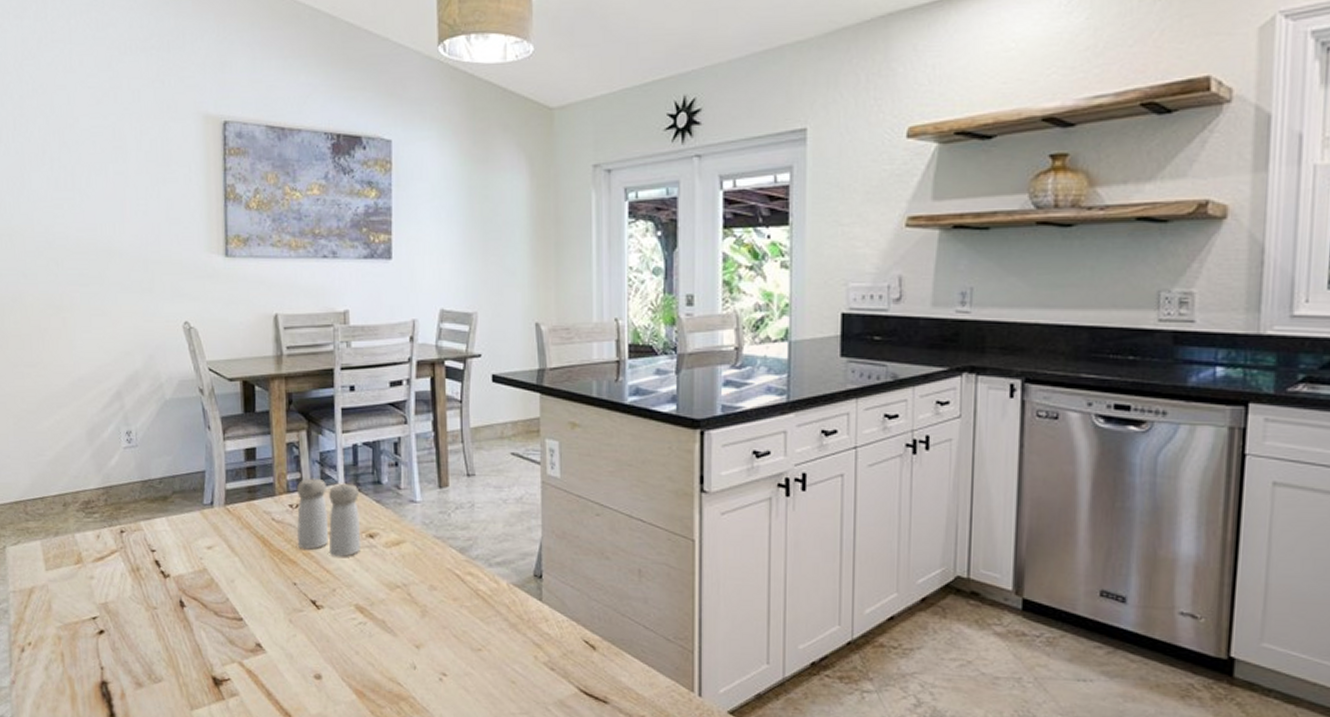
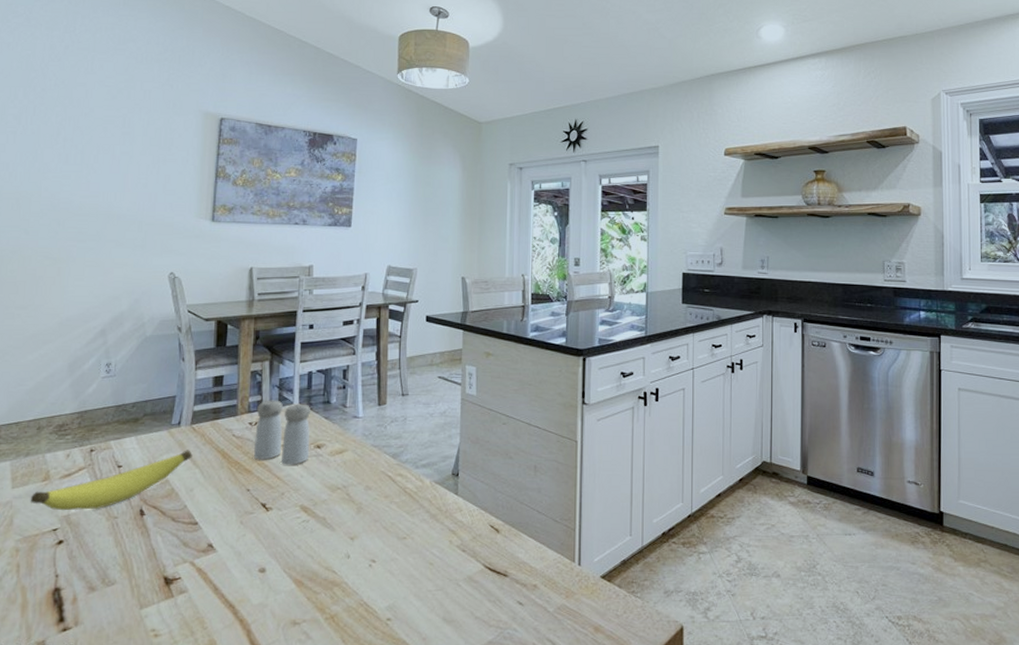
banana: none [65,534,230,598] -> present [30,450,193,511]

